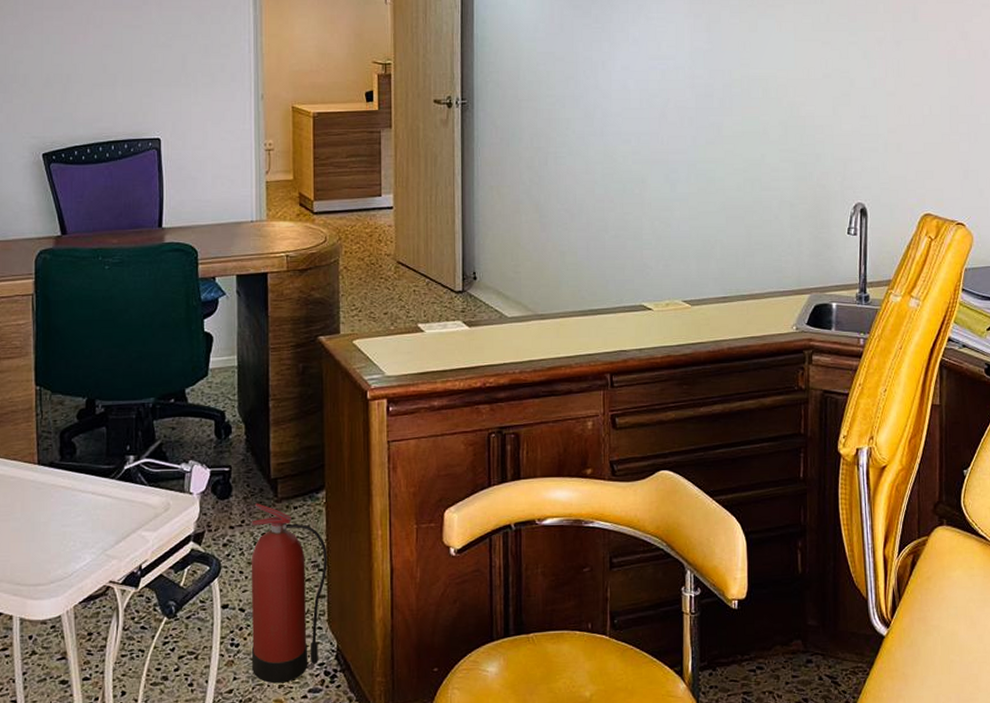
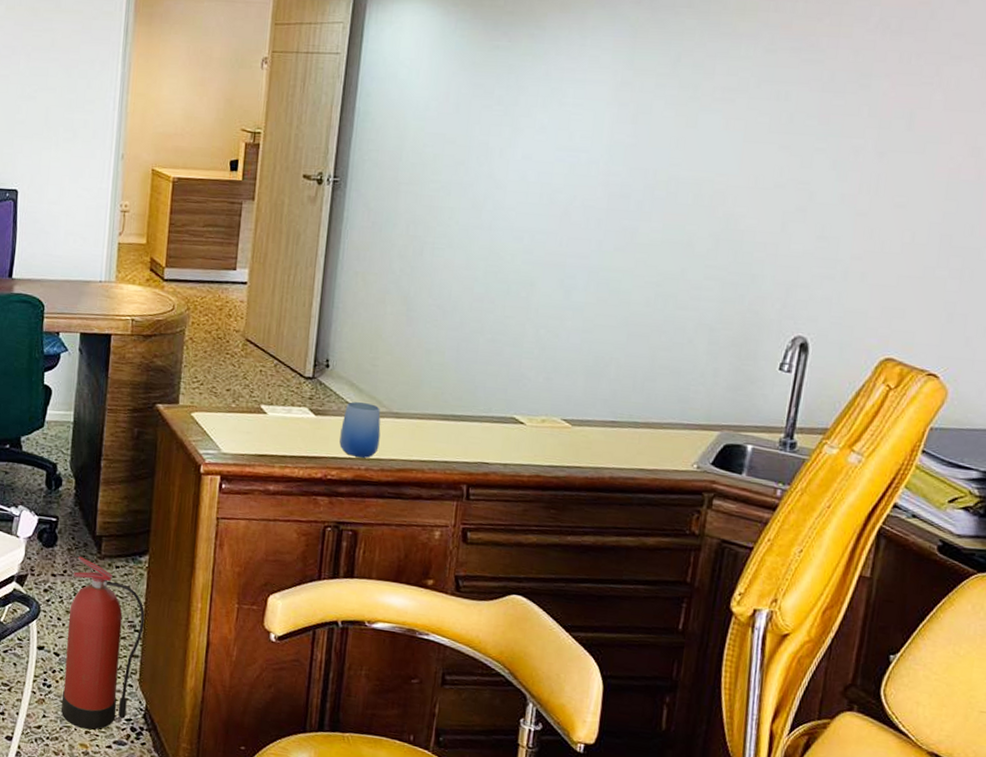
cup: none [493,309,529,362] -> present [339,402,381,458]

